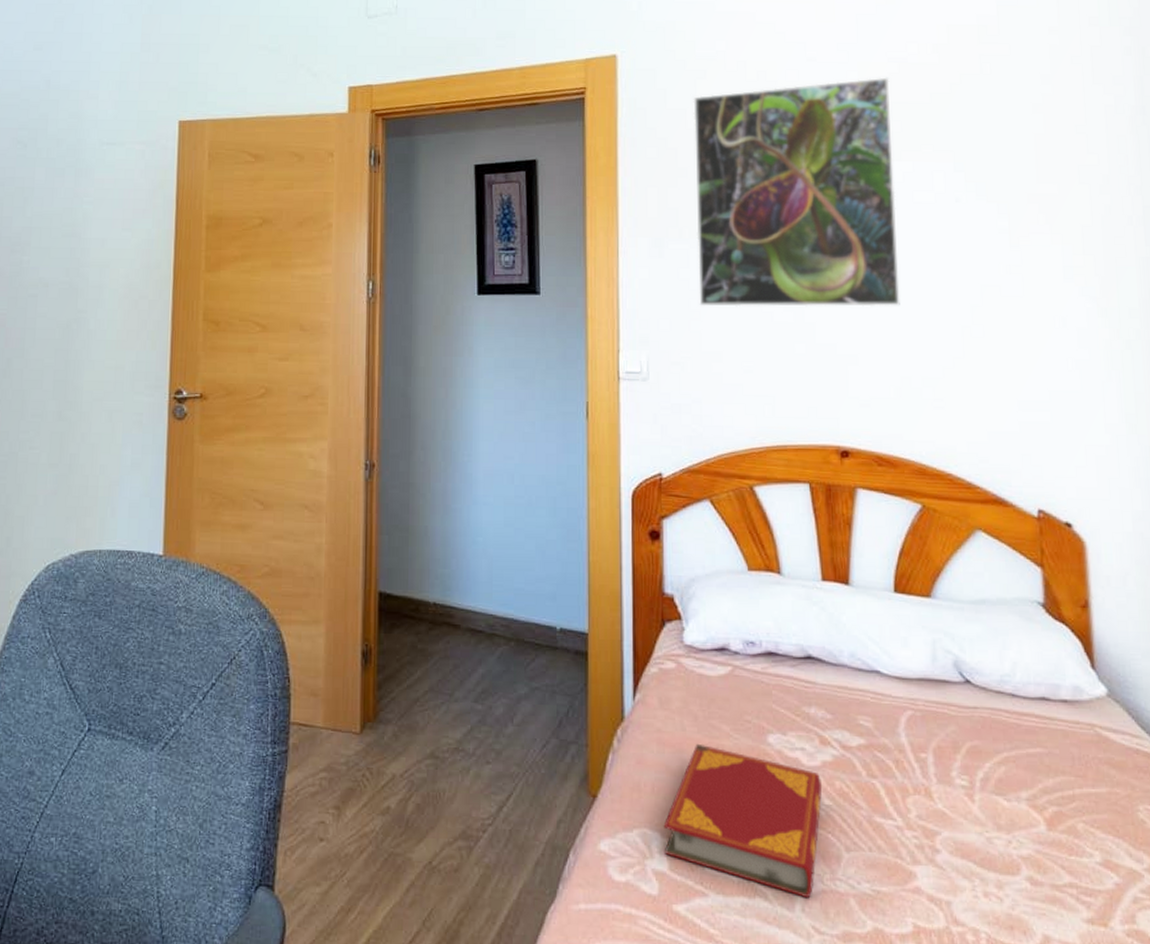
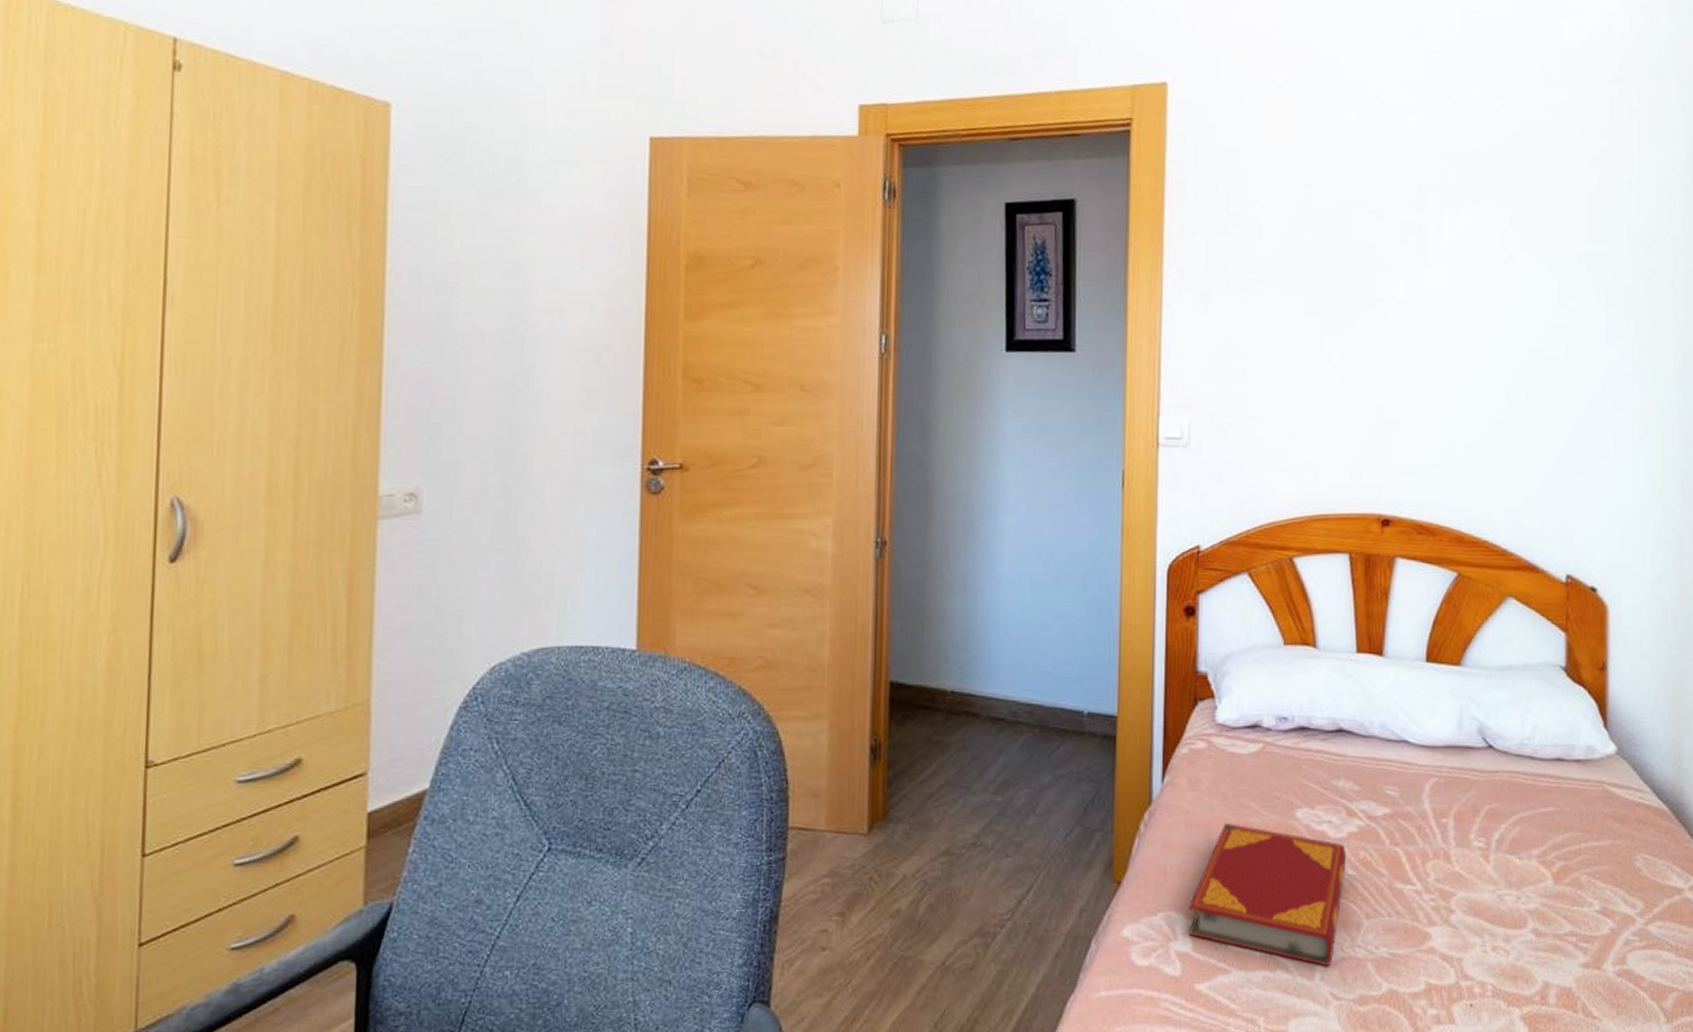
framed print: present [693,77,900,307] -> none [1245,121,1452,369]

